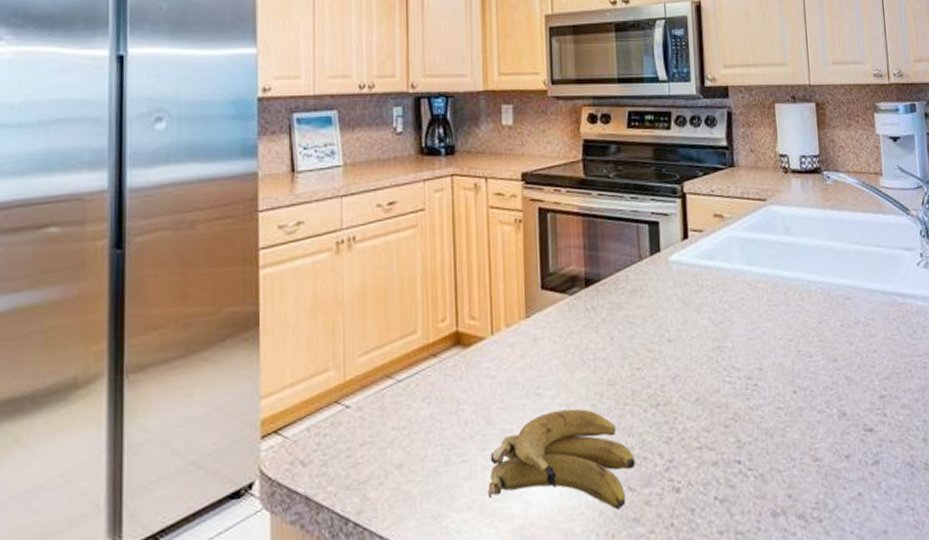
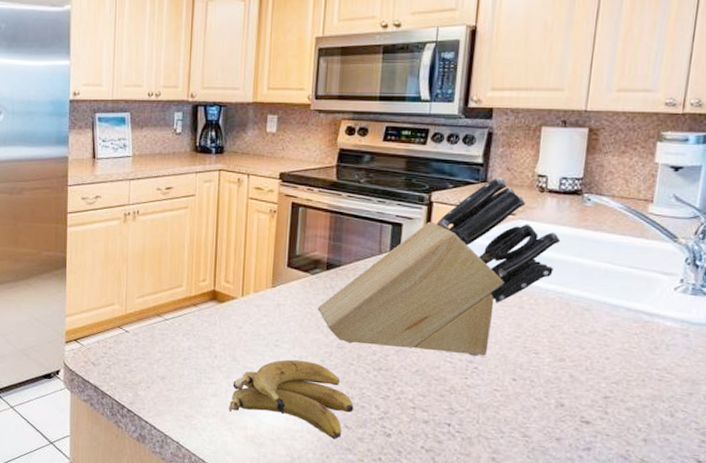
knife block: none [580,159,811,377] -> present [317,177,561,356]

